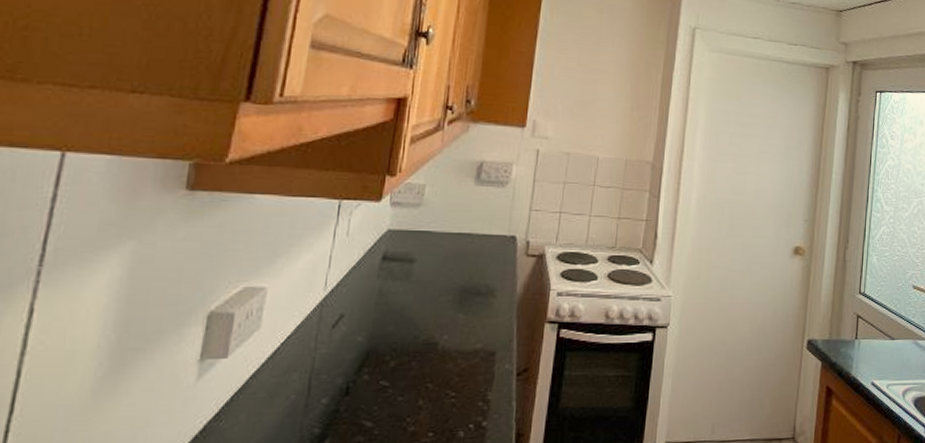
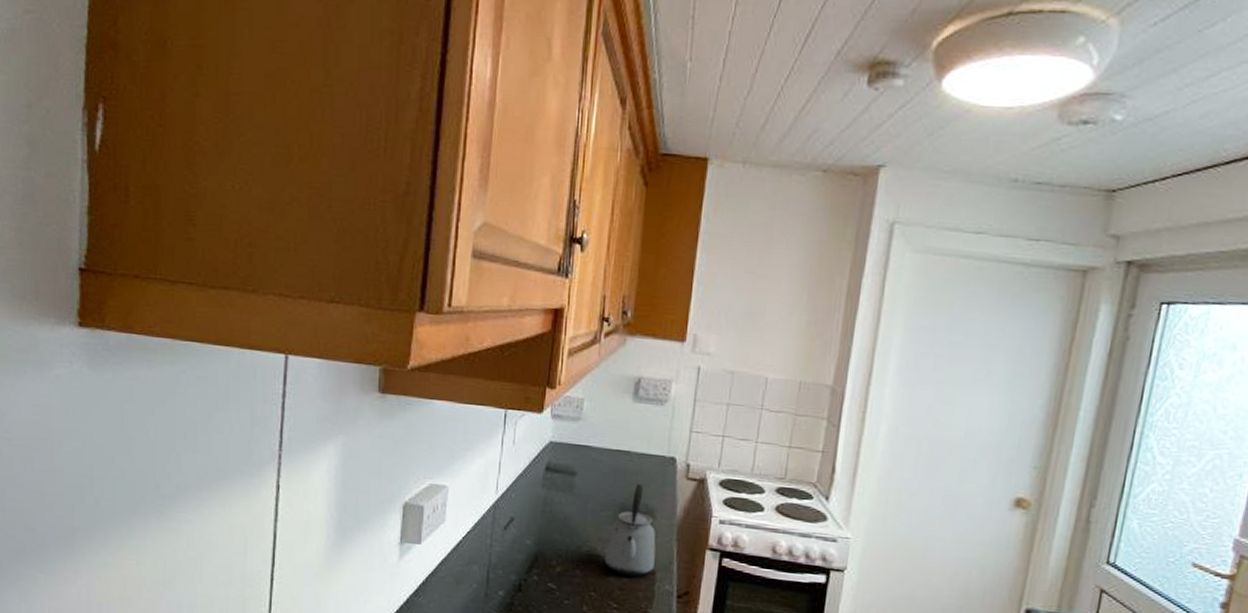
kettle: none [442,264,496,360] -> present [604,483,656,576]

